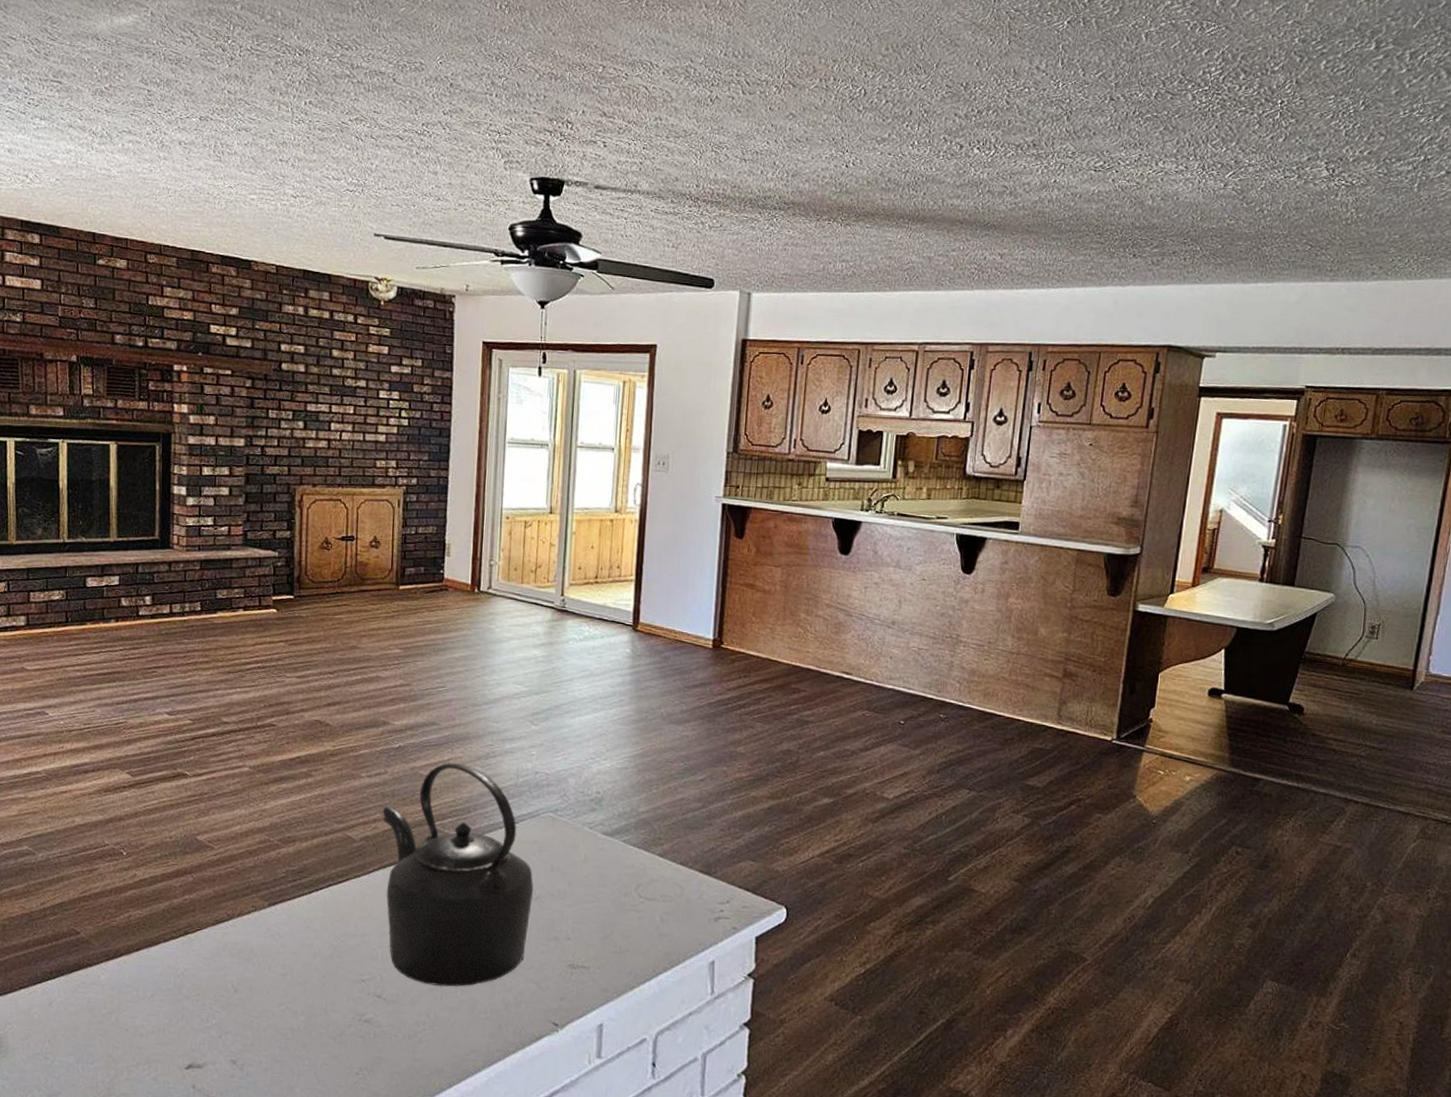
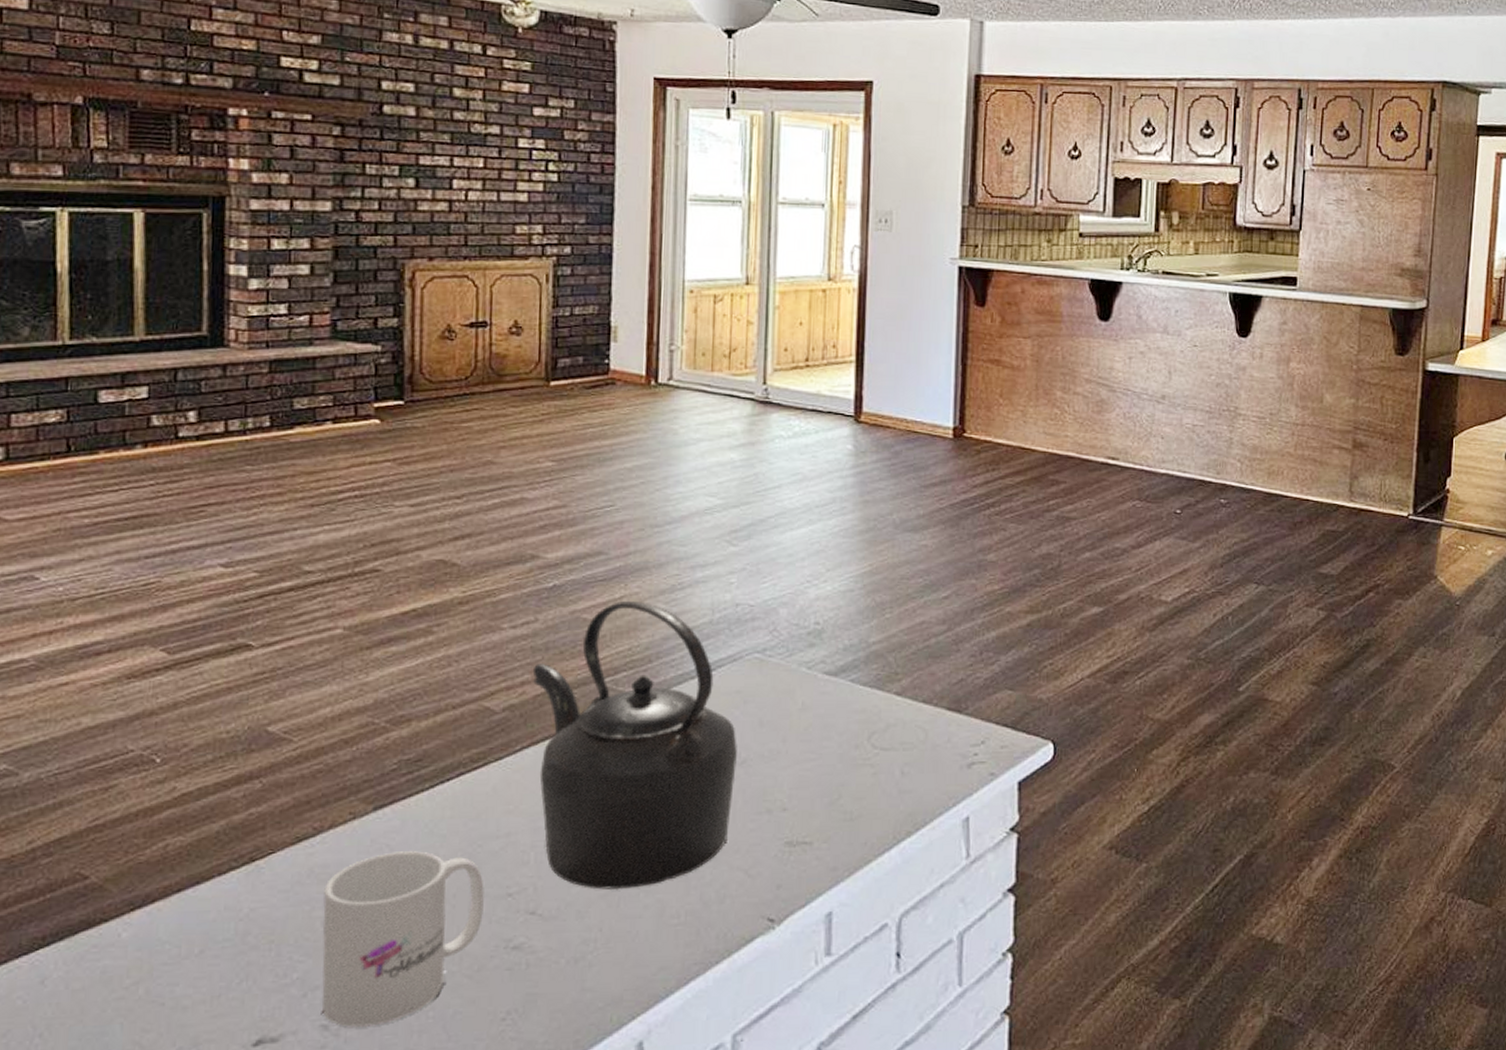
mug: none [232,938,346,1066] -> present [321,850,485,1027]

